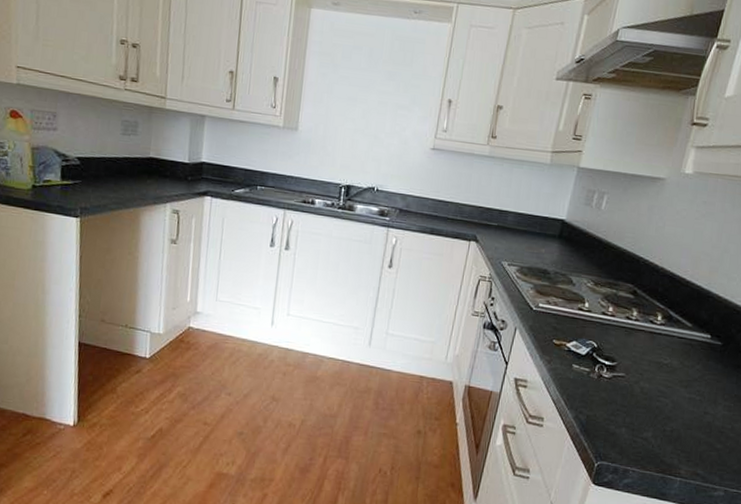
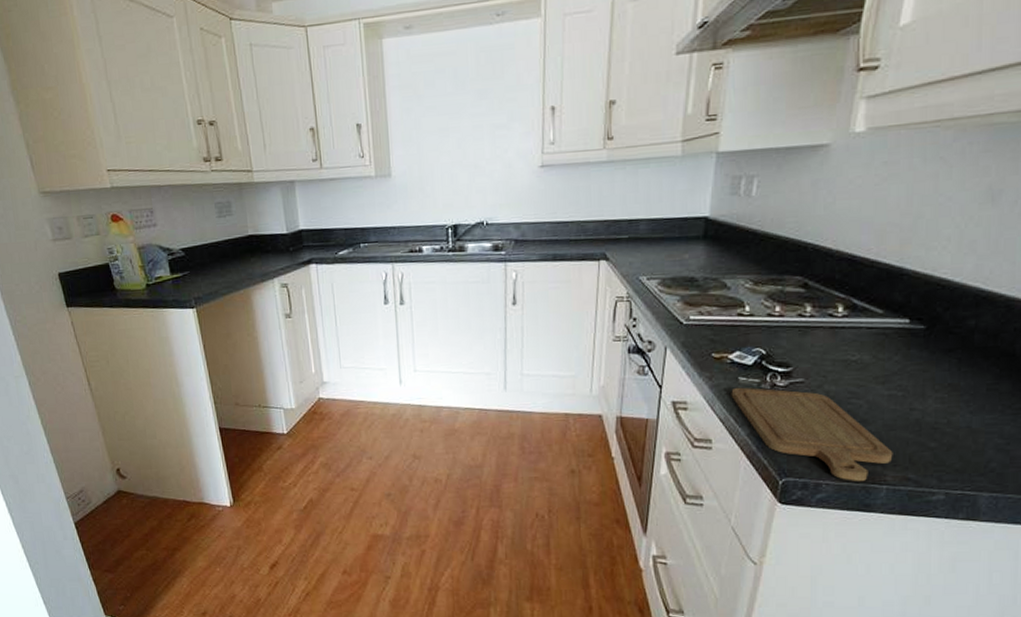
chopping board: none [564,373,688,472] -> present [731,387,893,481]

